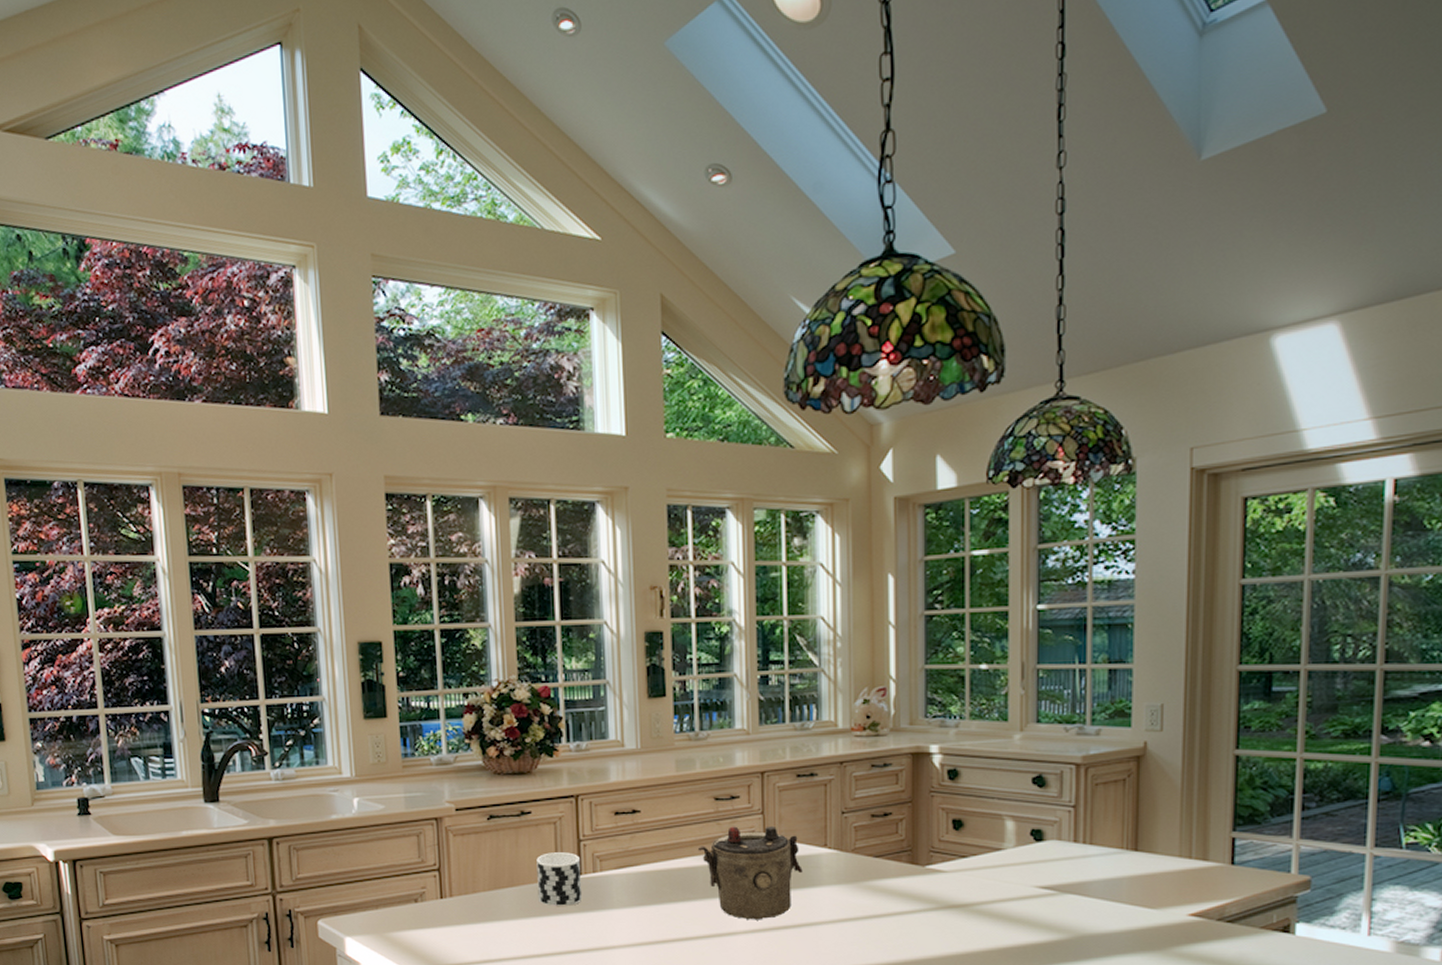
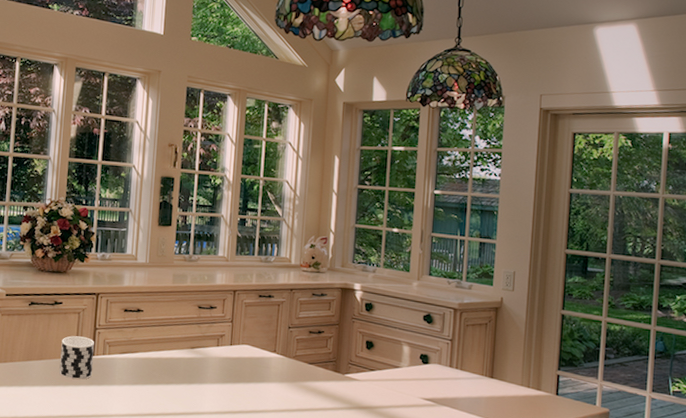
teapot: present [697,825,803,920] -> none [182,329,257,405]

